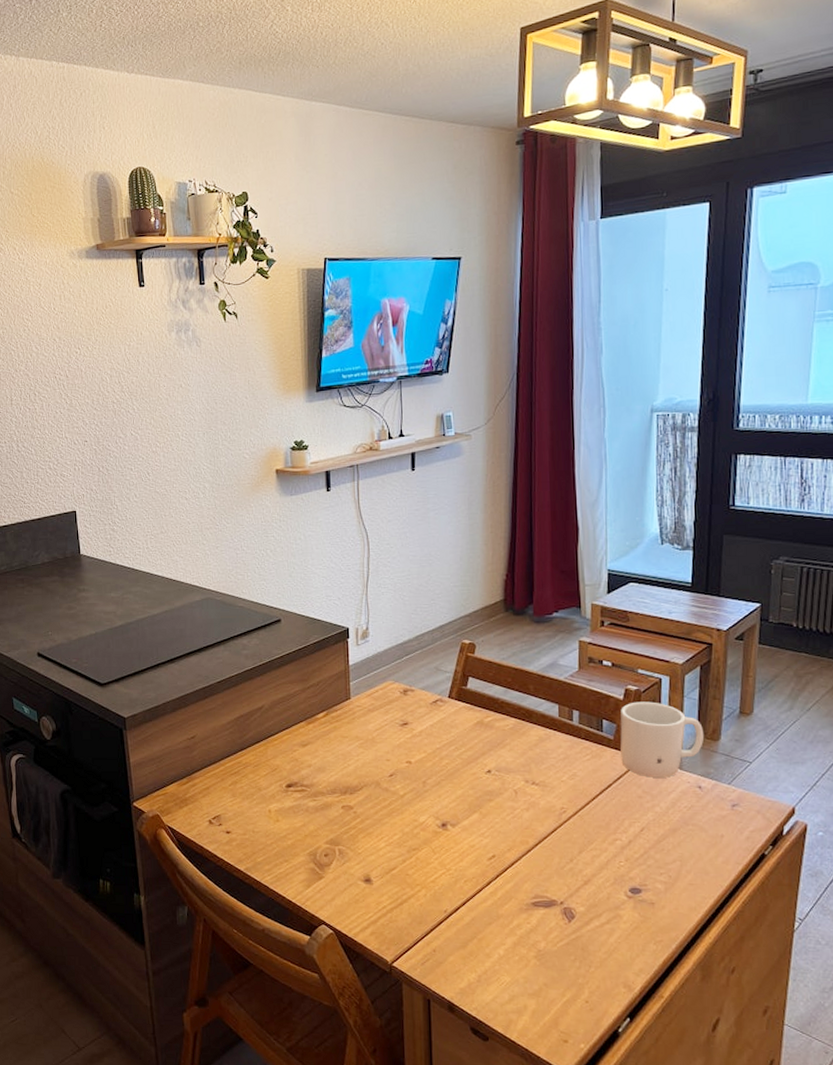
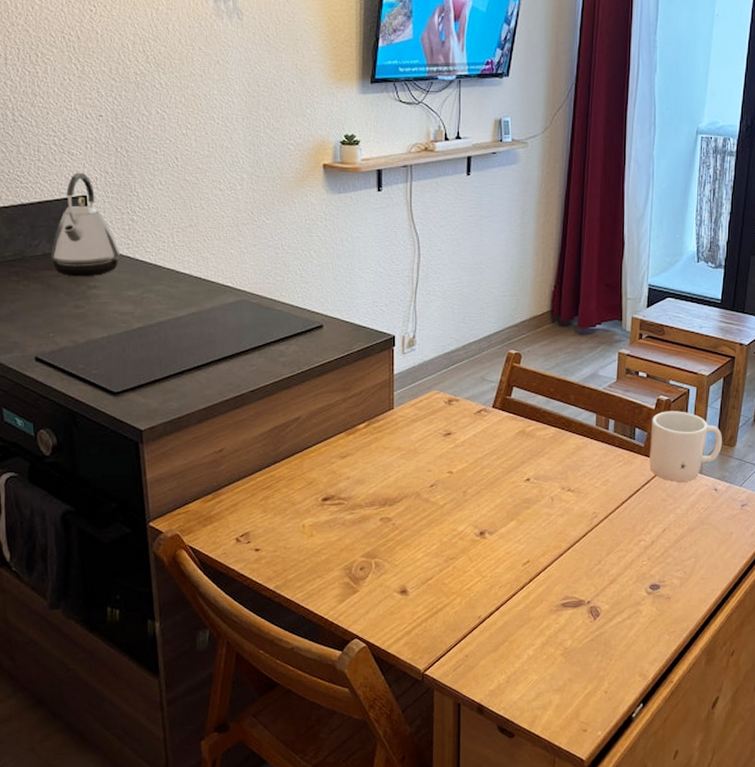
kettle: none [48,491,104,582] -> present [50,172,121,277]

